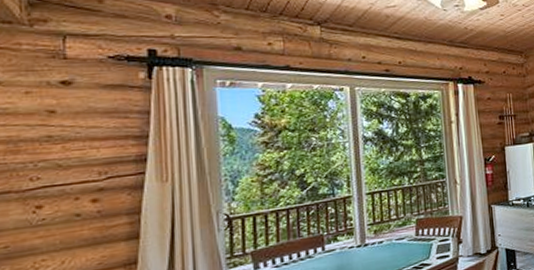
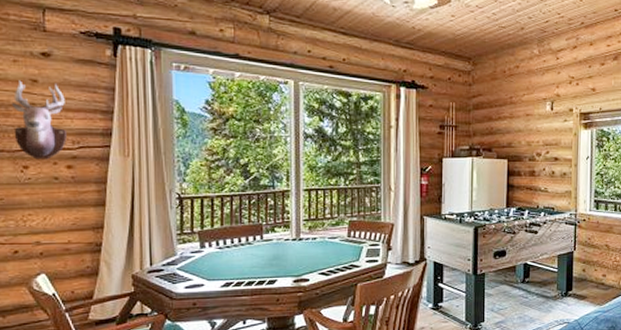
mounted trophy: none [23,113,91,198] -> present [12,80,67,160]

